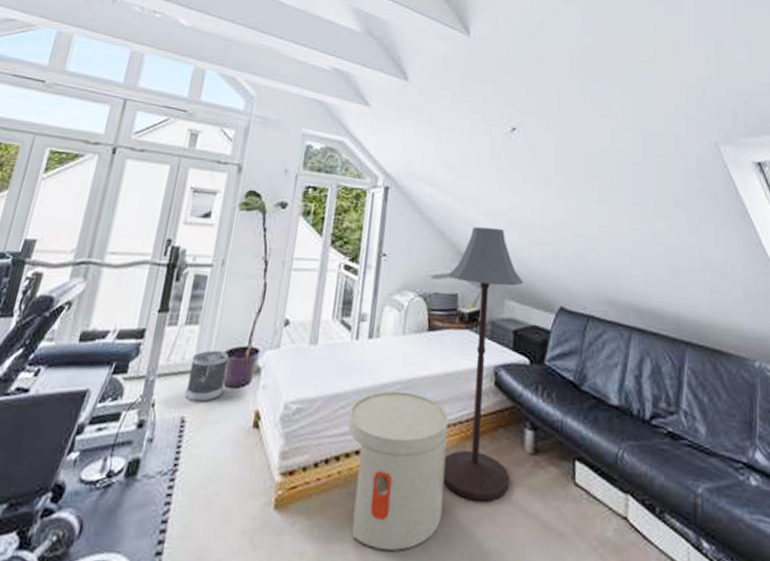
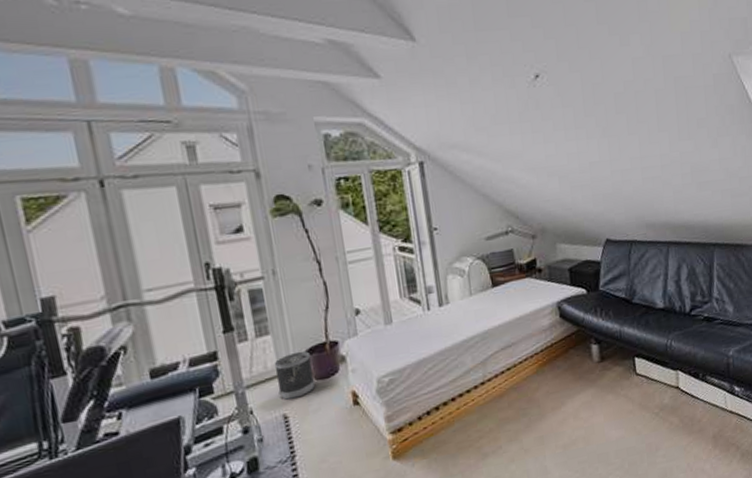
side table: present [347,390,449,551] -> none [437,341,535,463]
floor lamp: present [442,227,524,502] -> none [501,180,586,408]

